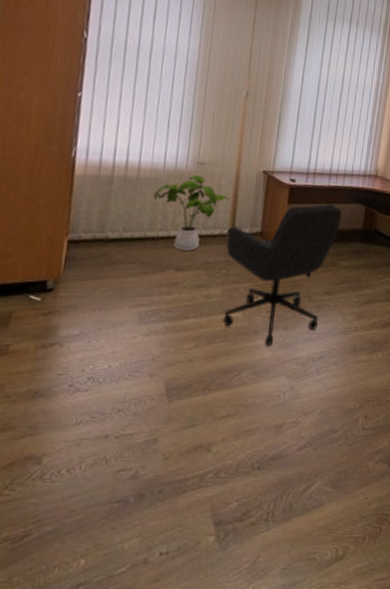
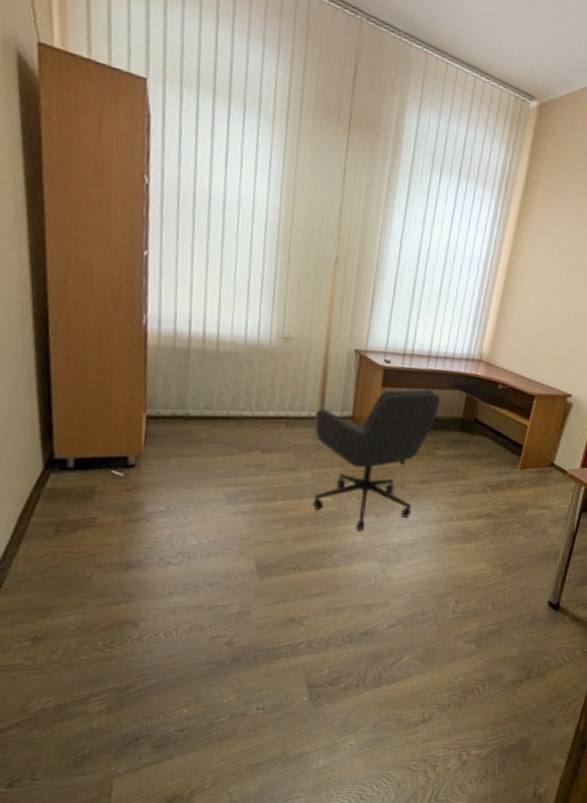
house plant: present [153,174,230,251] -> none [235,350,318,433]

